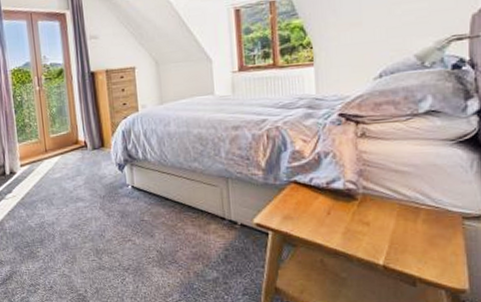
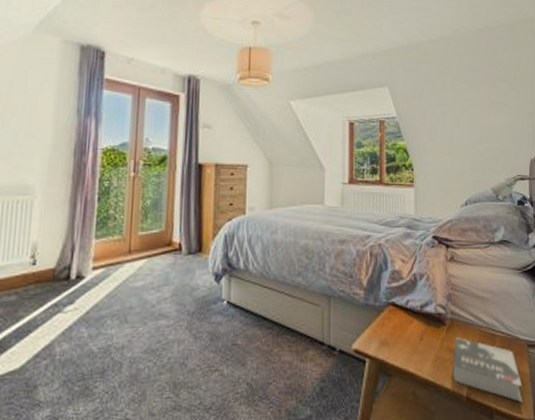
book: none [365,211,454,274] -> present [452,338,522,403]

